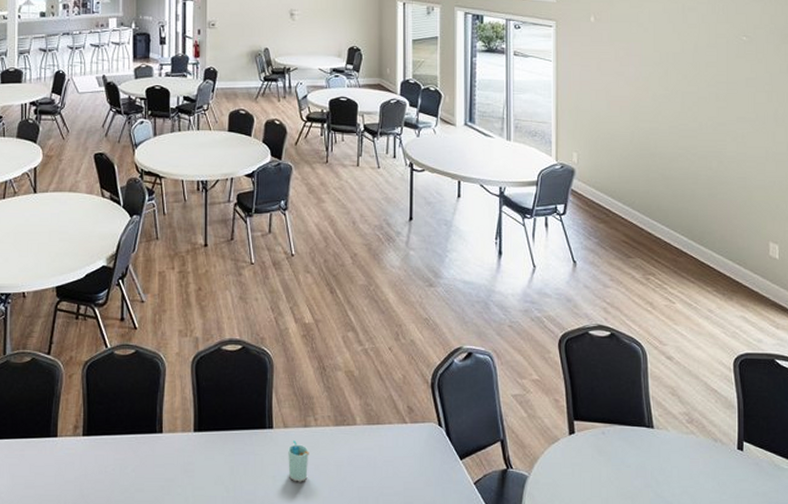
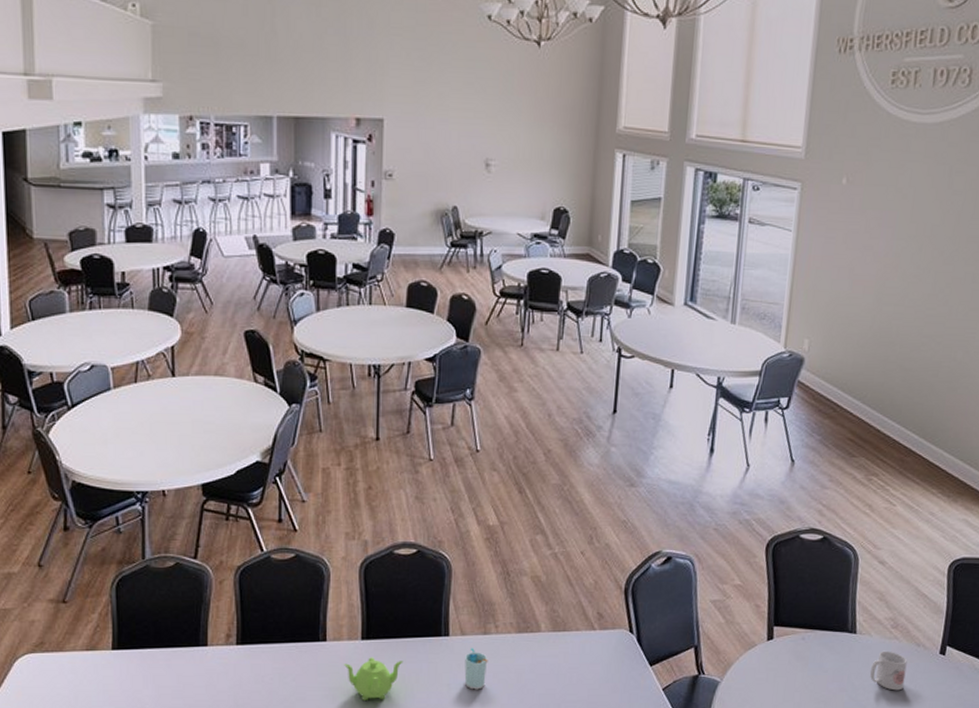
teapot: none [179,449,232,492] -> present [344,657,404,700]
mug: none [671,446,707,487] -> present [869,650,908,691]

